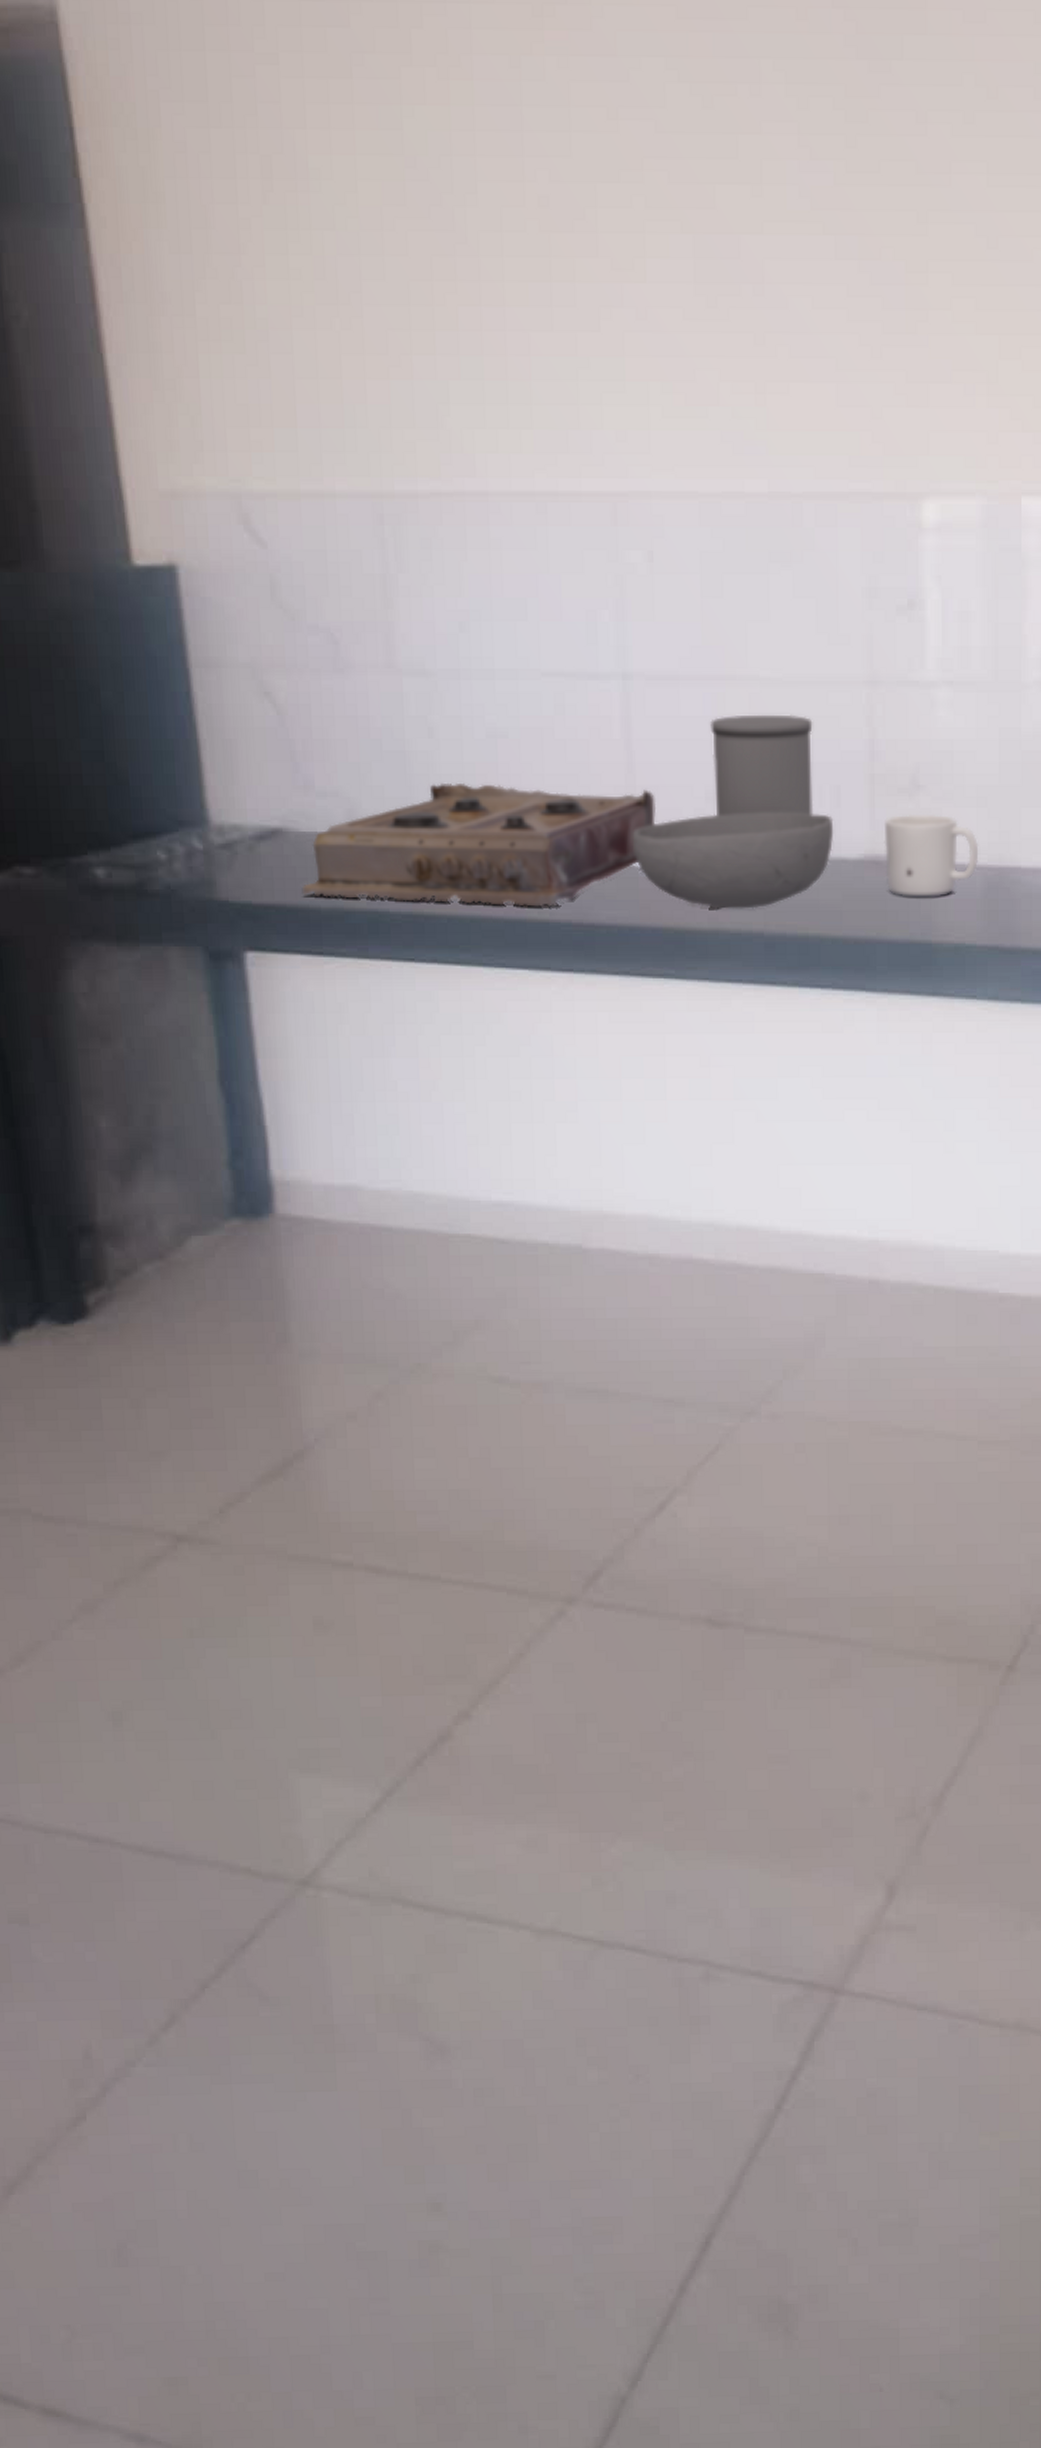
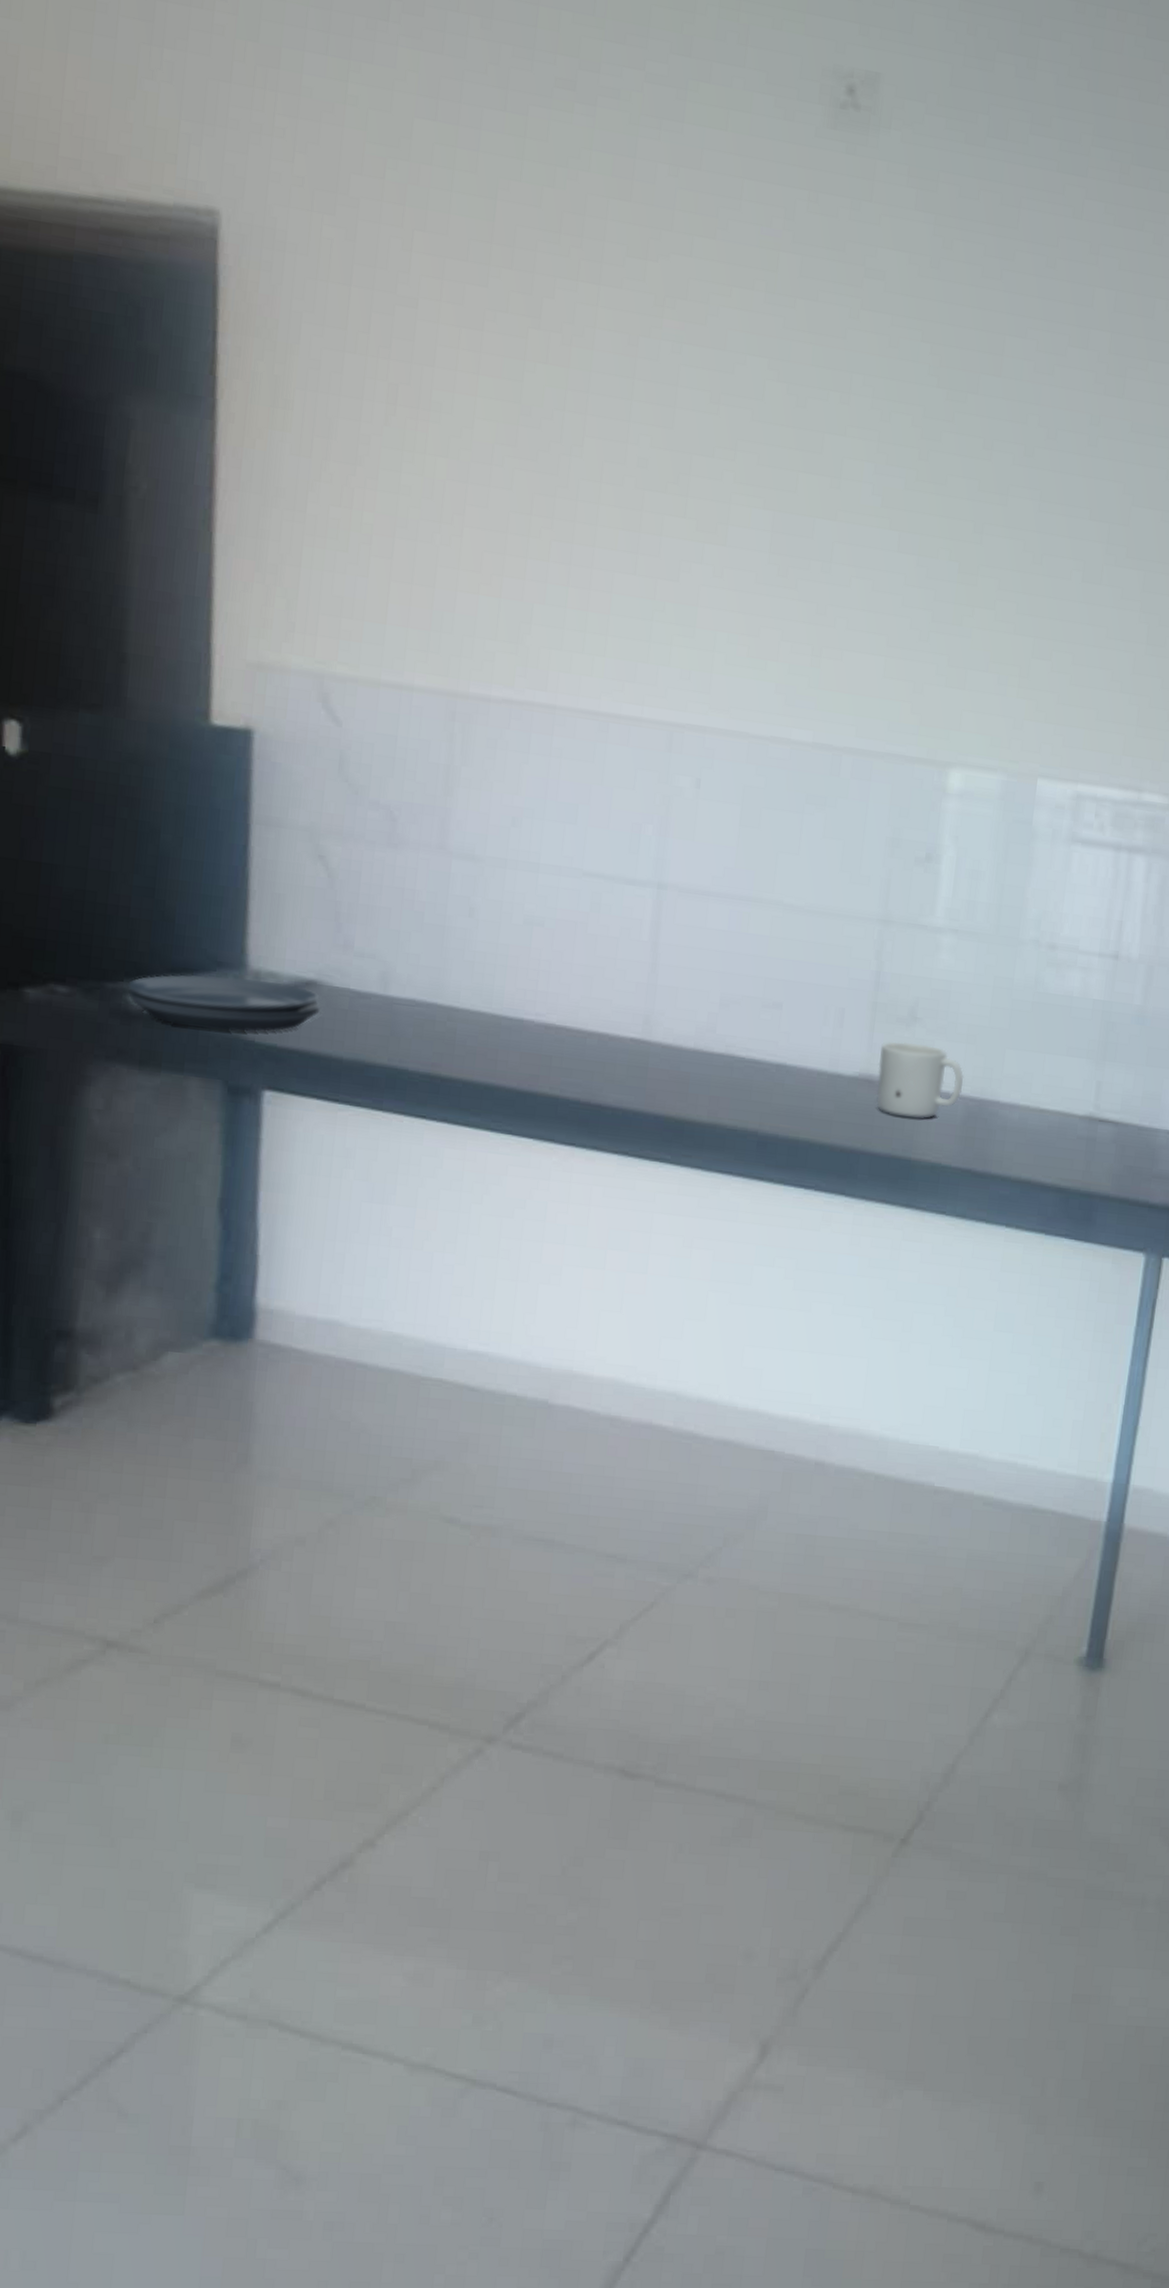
plate: none [92,835,290,894] -> present [127,974,320,1032]
stove: present [301,782,656,907] -> none [326,958,674,1084]
bowl: present [632,812,834,909] -> none [646,1018,834,1109]
canister: present [710,714,814,817] -> none [728,933,827,1032]

